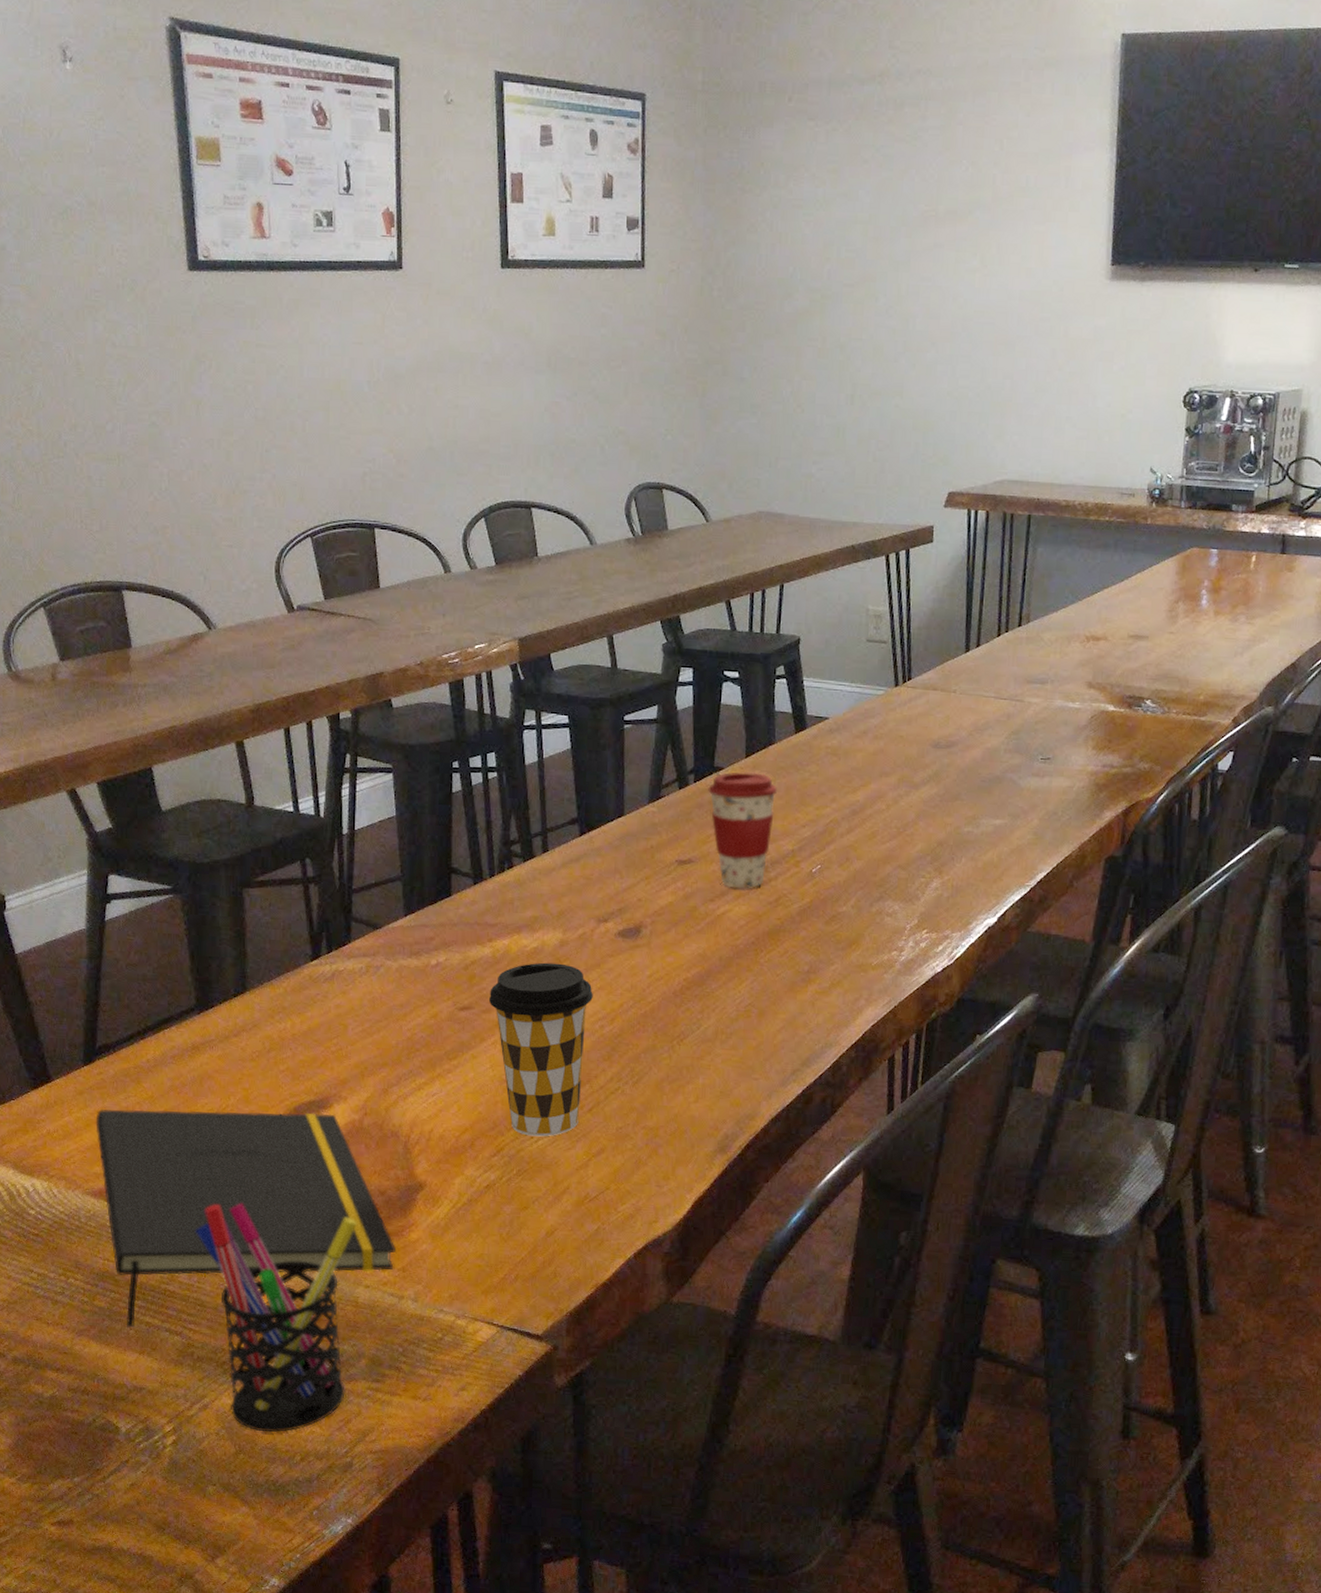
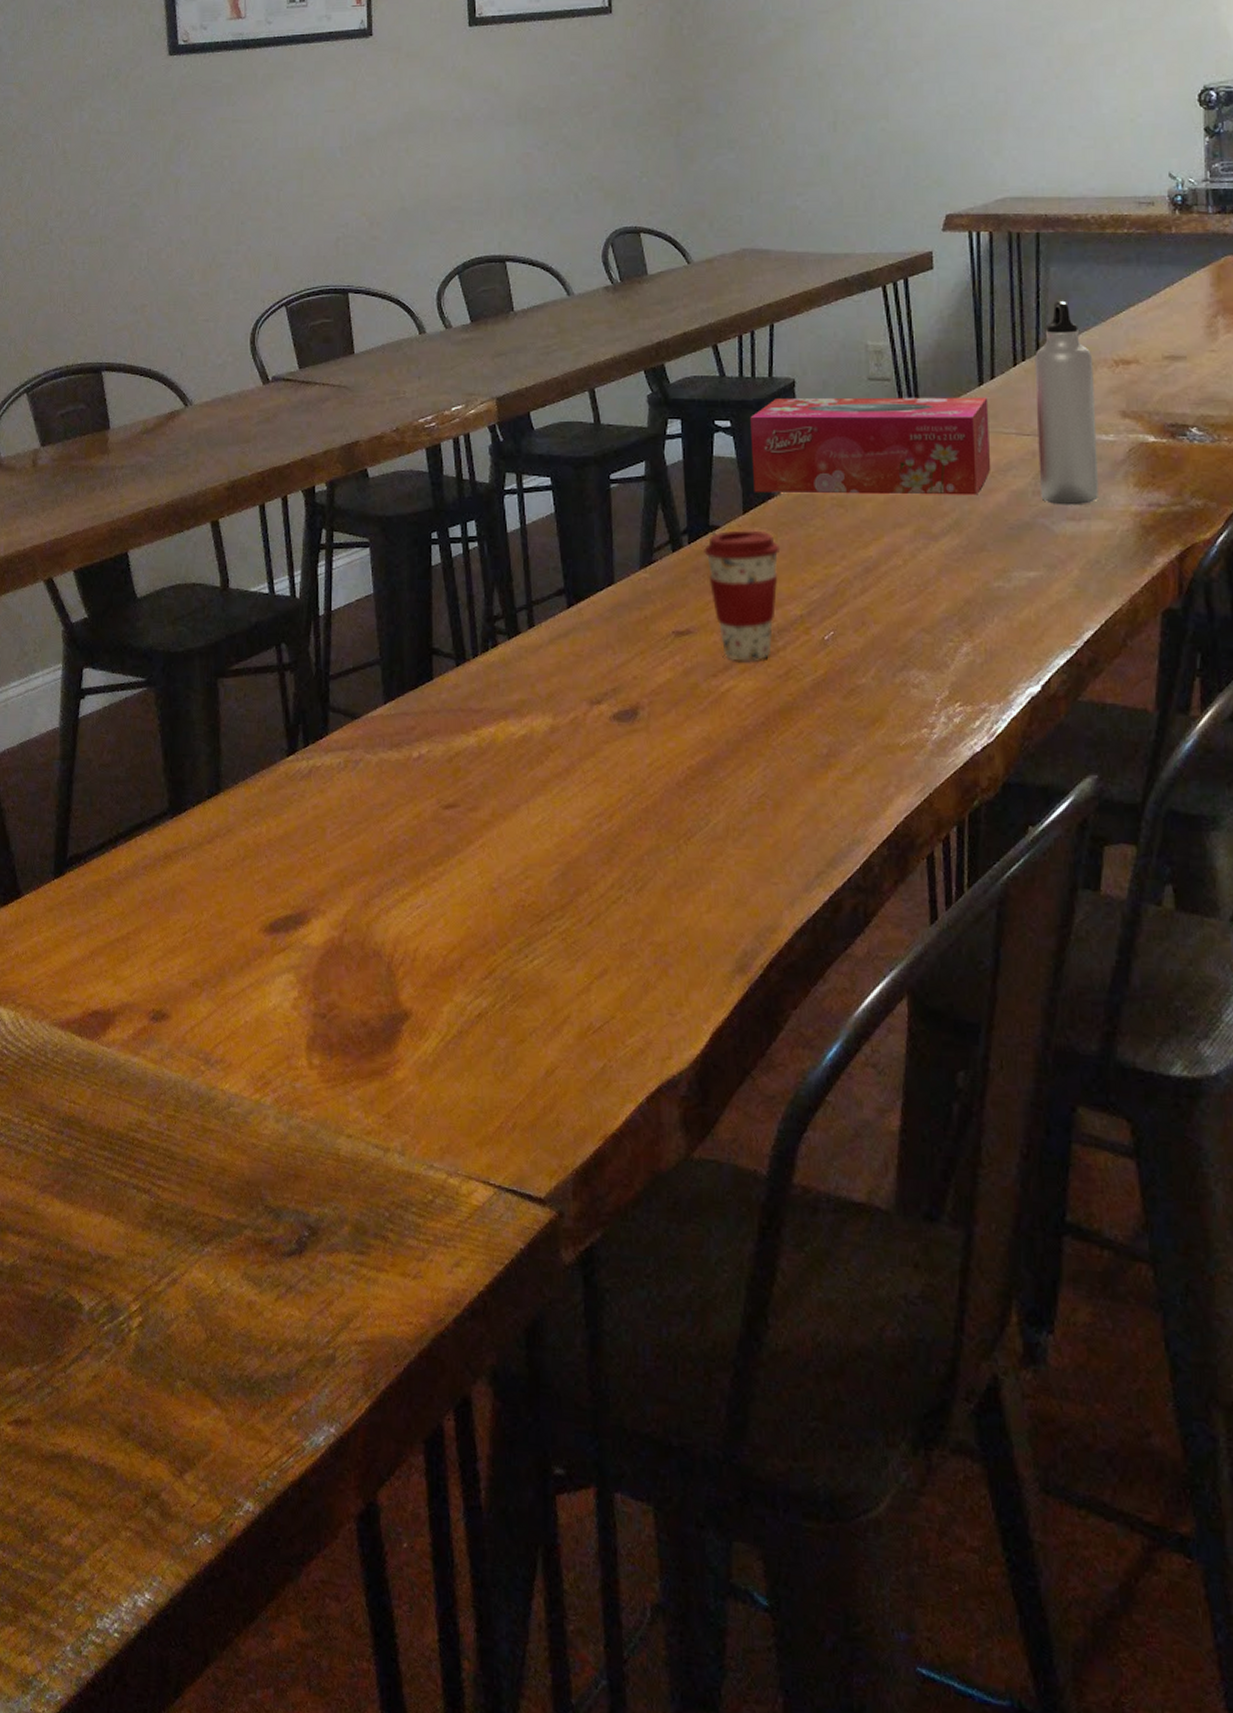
notepad: present [95,1109,396,1328] -> none [64,927,380,1183]
pen holder: present [195,1202,357,1433] -> none [165,1035,338,1316]
coffee cup: present [488,962,593,1137] -> none [475,752,588,956]
tissue box: none [756,654,973,751] -> present [750,397,991,496]
water bottle: none [1011,579,1068,764] -> present [1035,300,1098,506]

